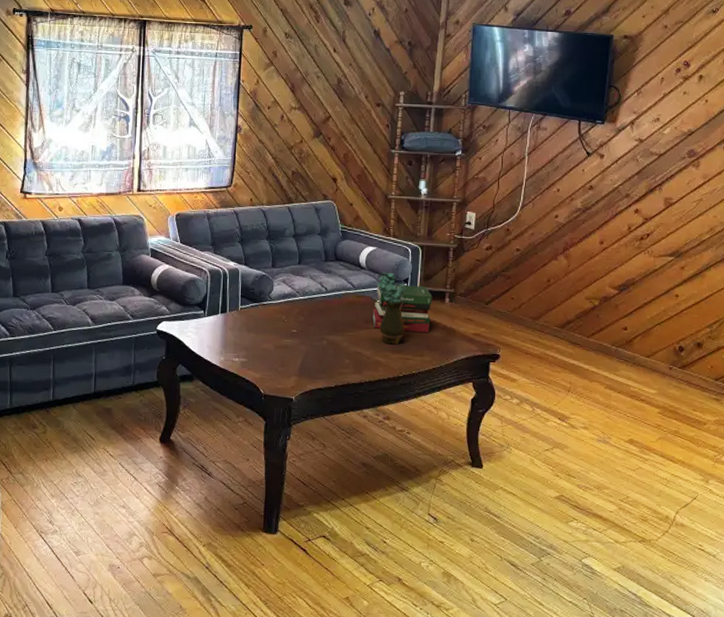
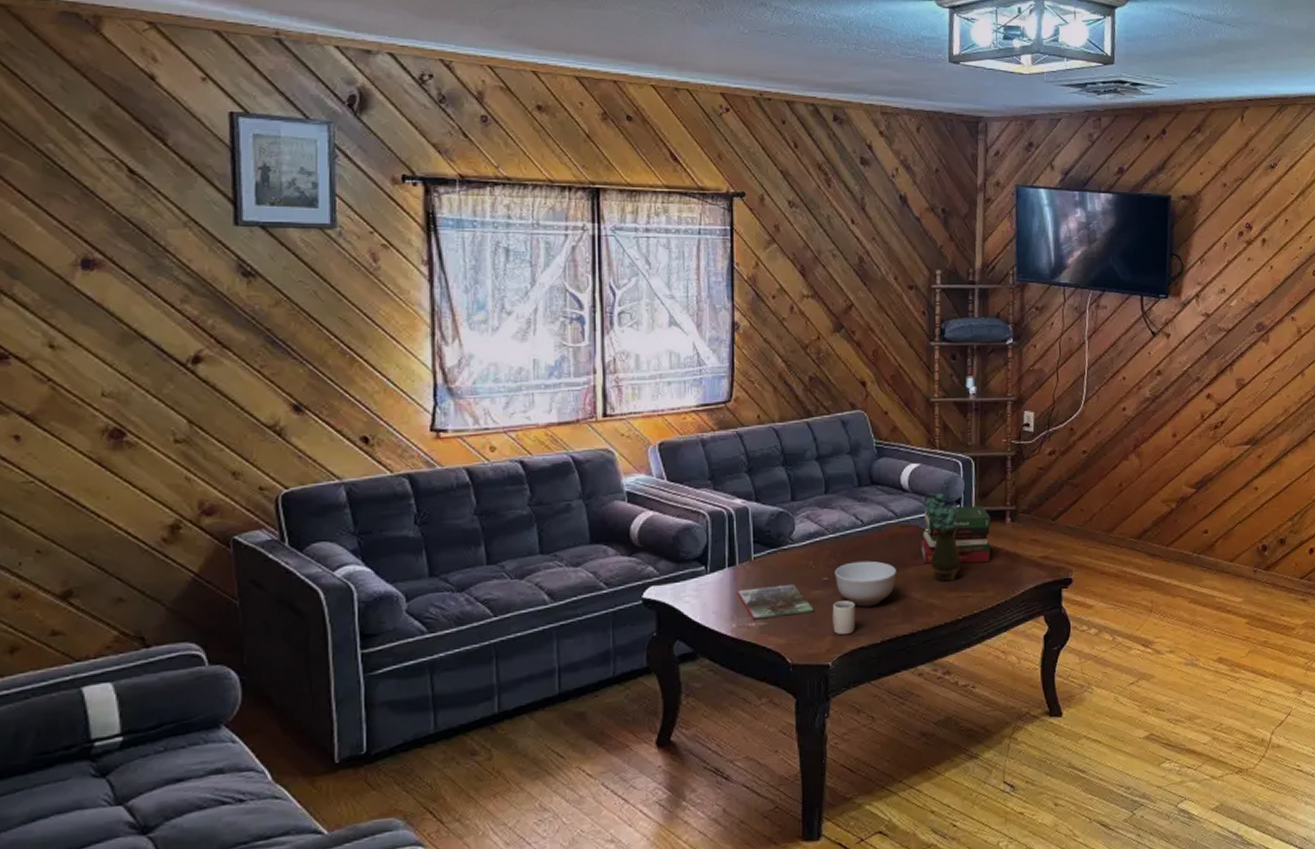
magazine: none [225,331,284,356] -> present [736,584,814,620]
mug: none [297,350,317,377] -> present [832,600,856,636]
bowl: none [302,320,351,357] -> present [835,560,896,607]

